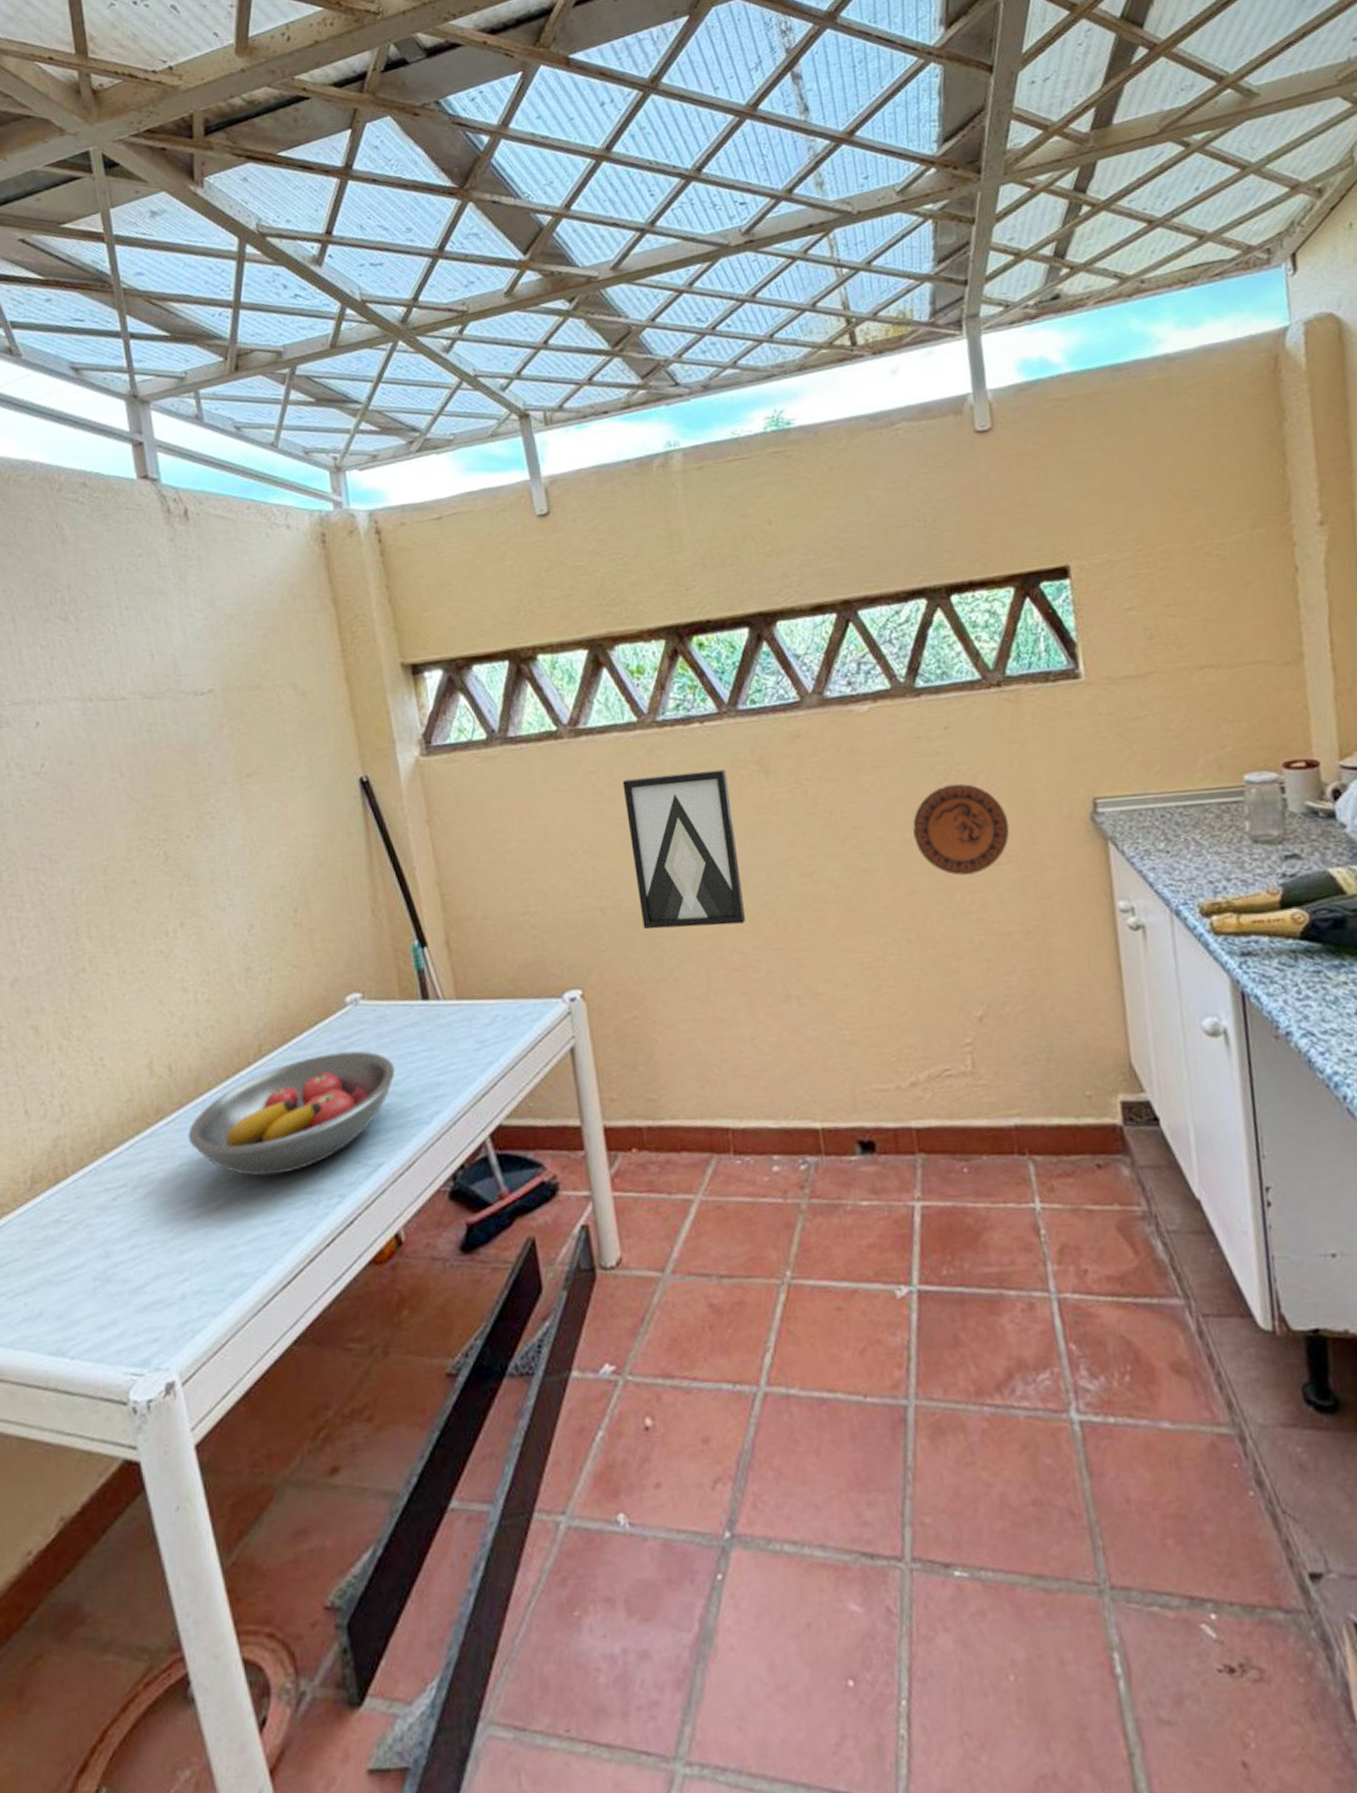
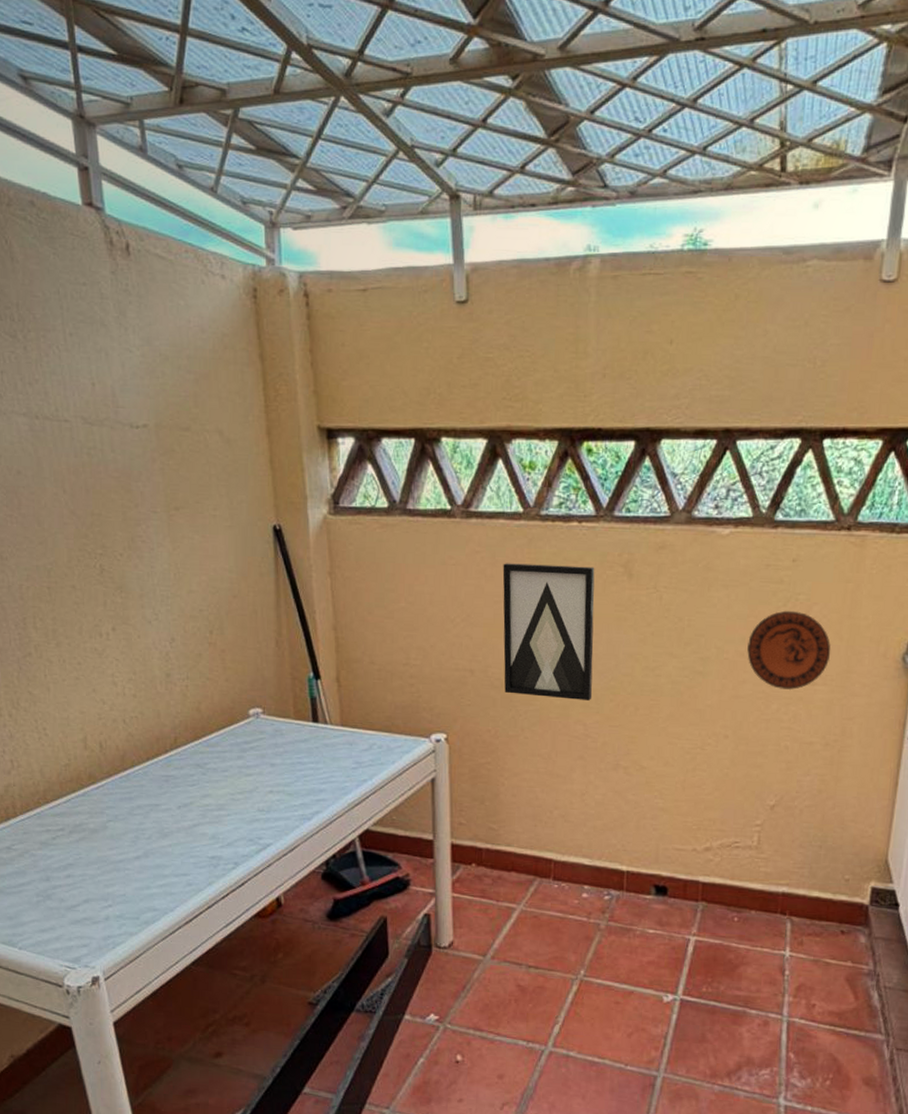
fruit bowl: present [188,1050,395,1177] -> none [114,752,286,840]

